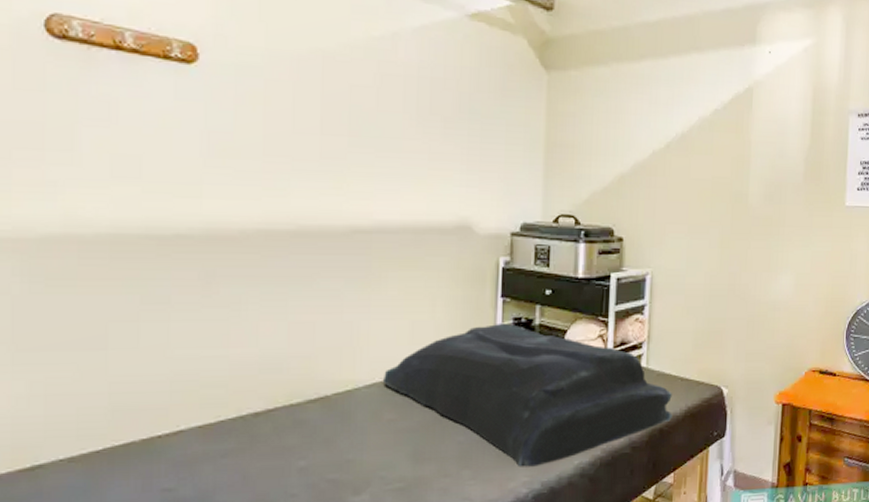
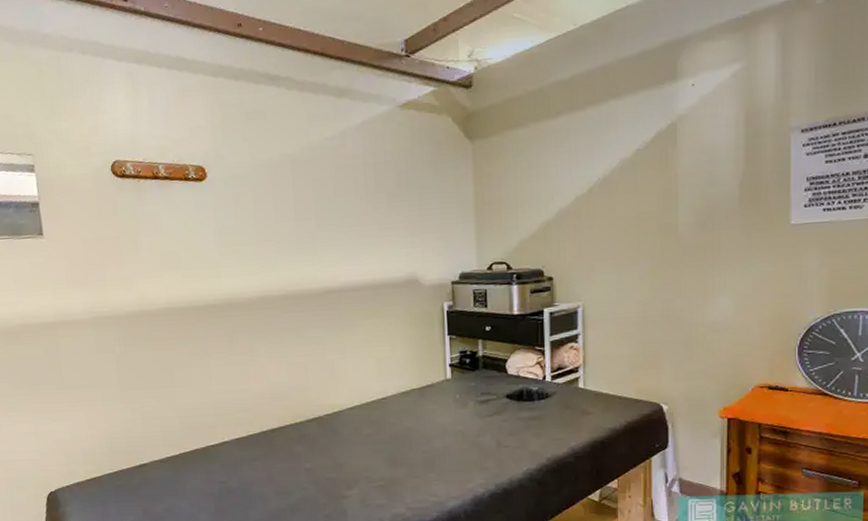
blanket: present [384,322,672,467] -> none [360,355,613,472]

